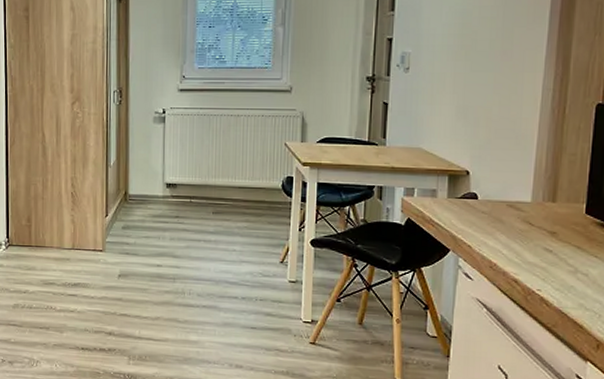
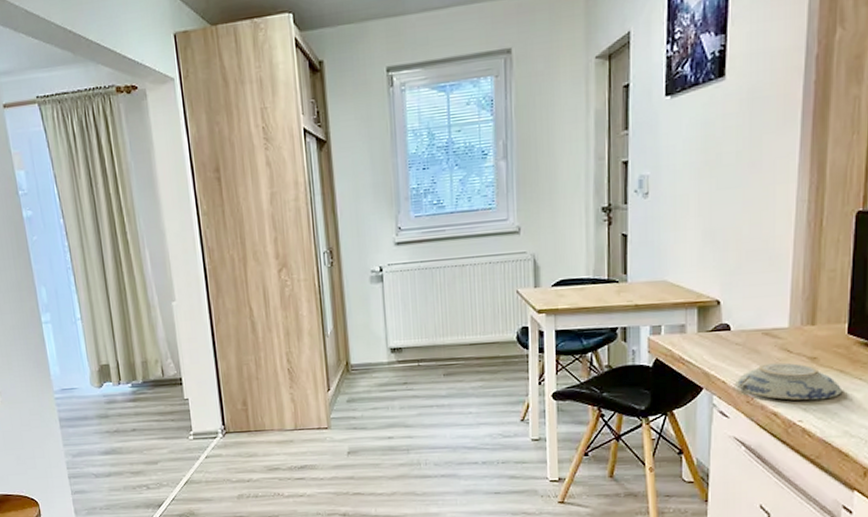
decorative bowl: none [480,233,579,272] -> present [735,362,843,401]

